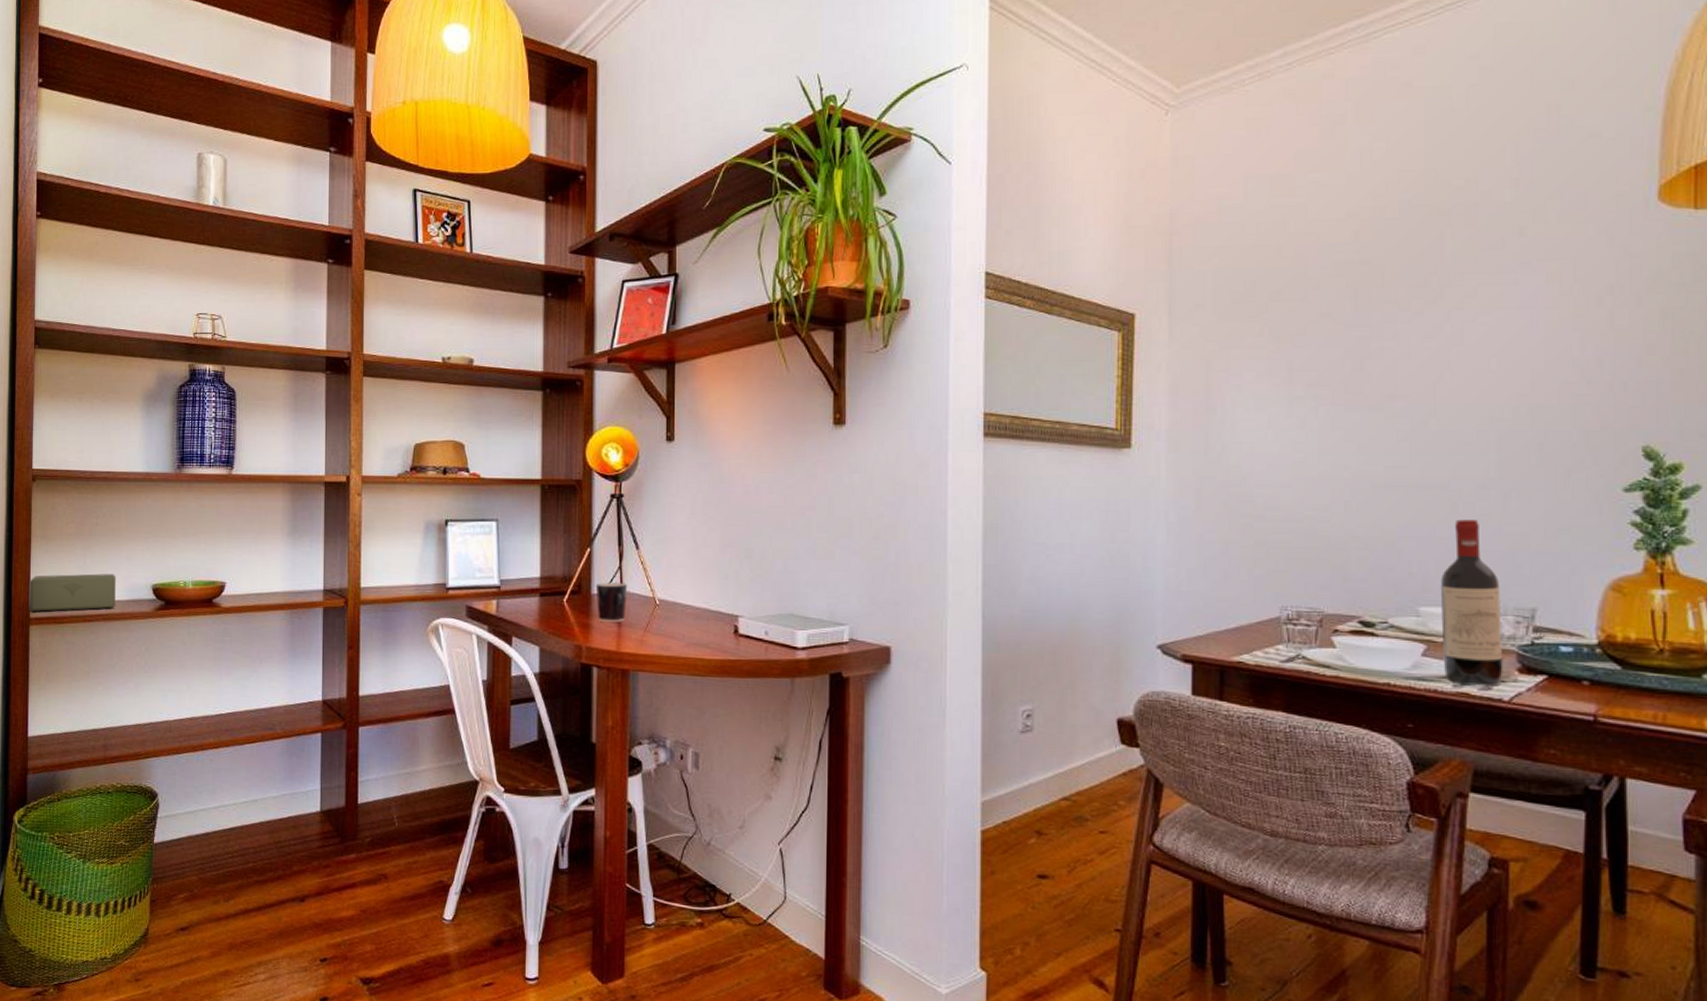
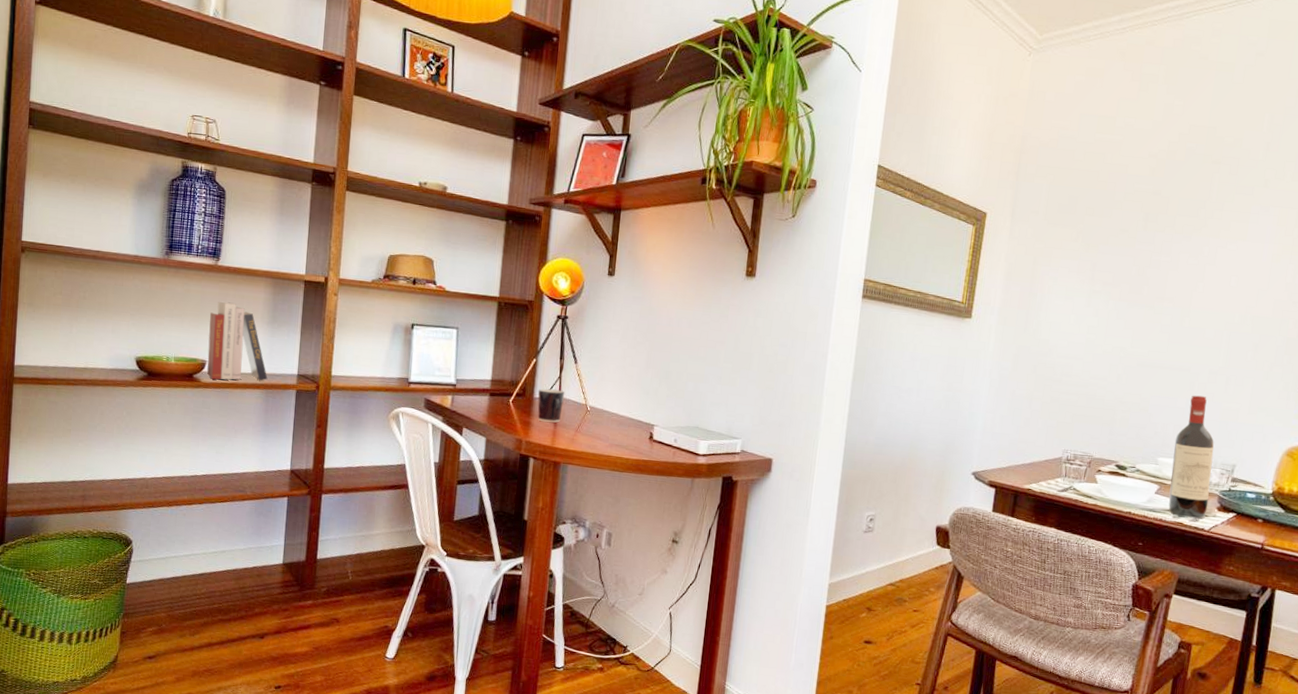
decorative box: present [28,573,116,612] -> none [12,339,101,375]
books: none [226,514,292,603] -> present [207,301,268,381]

